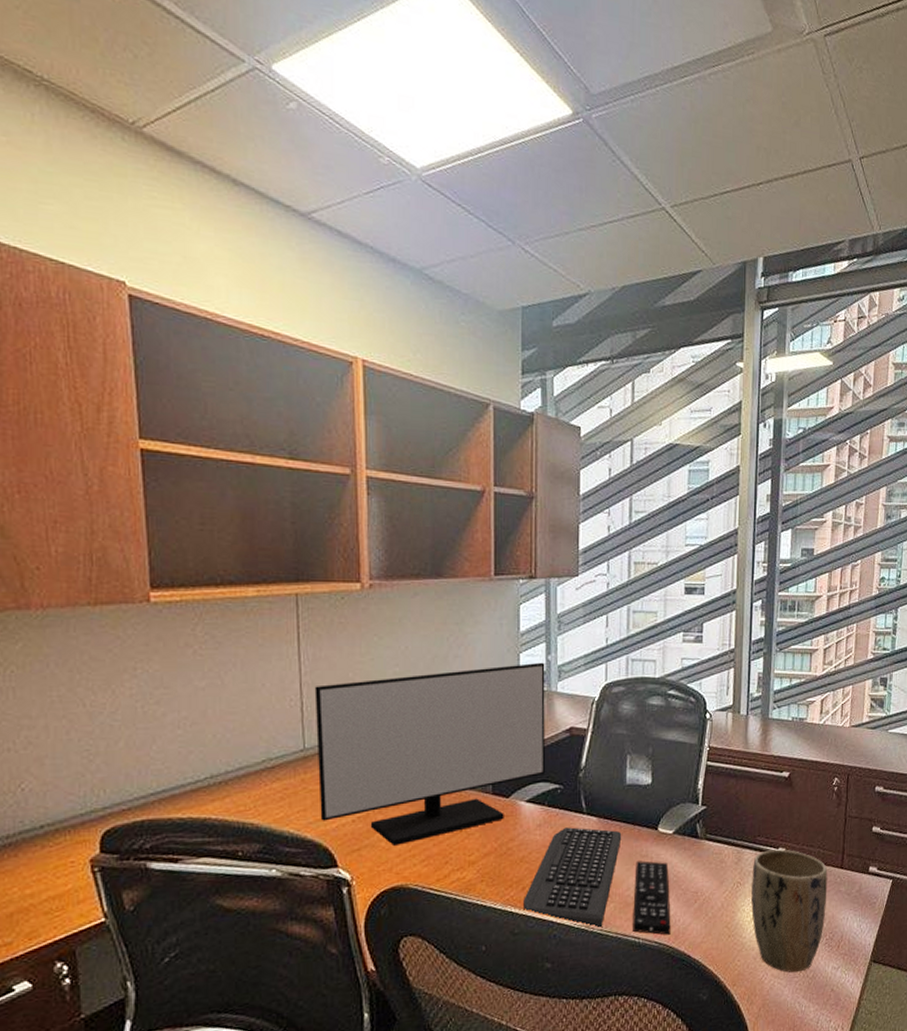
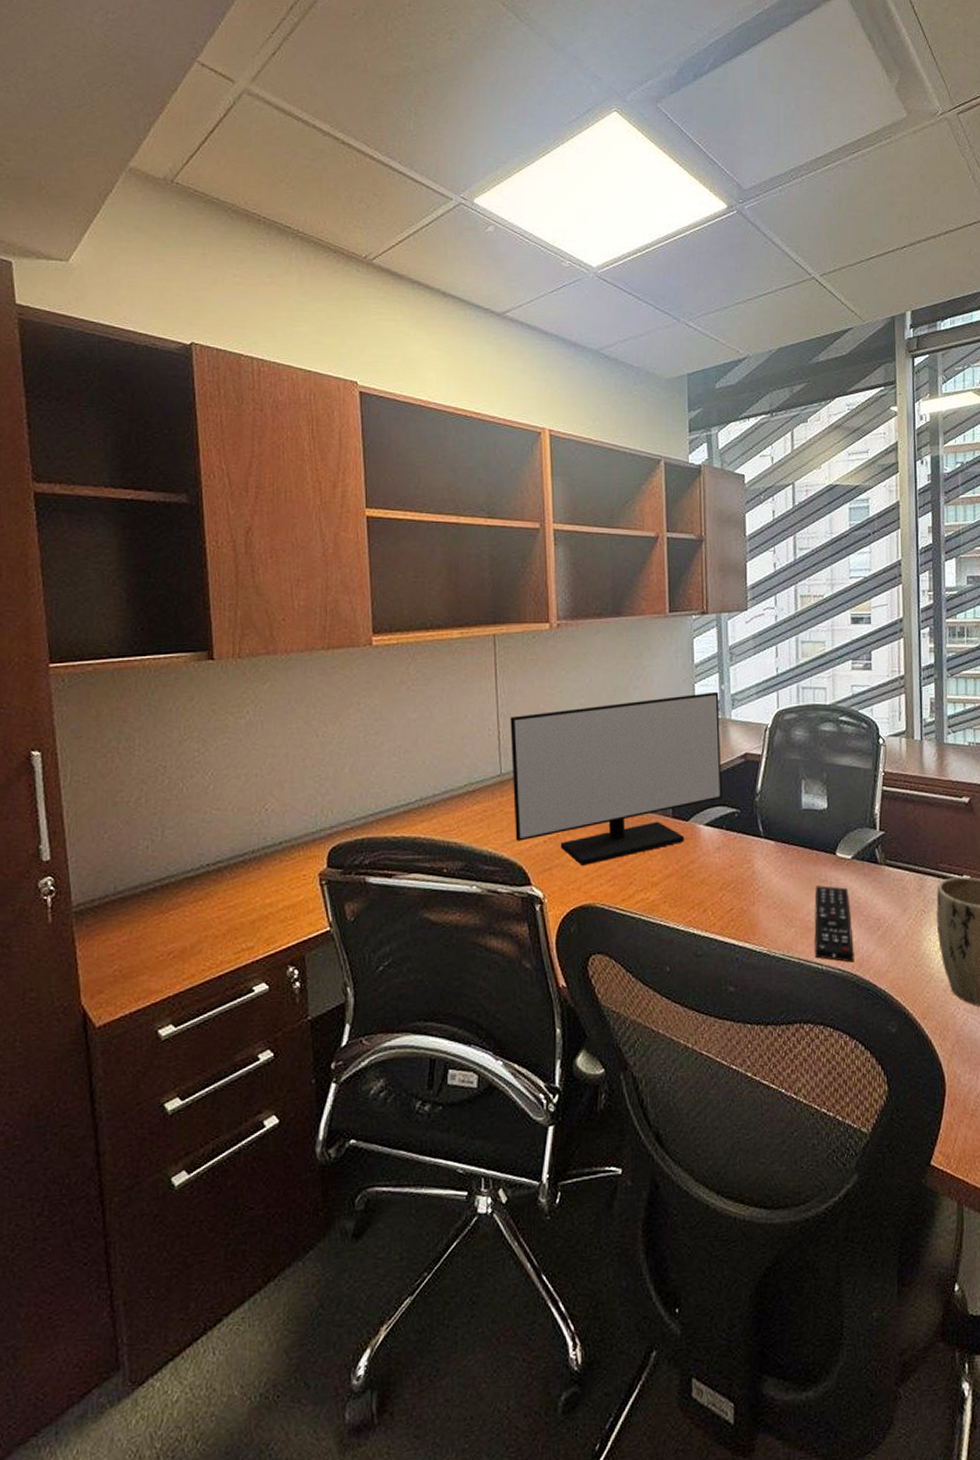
keyboard: present [523,827,622,927] -> none [705,850,800,952]

